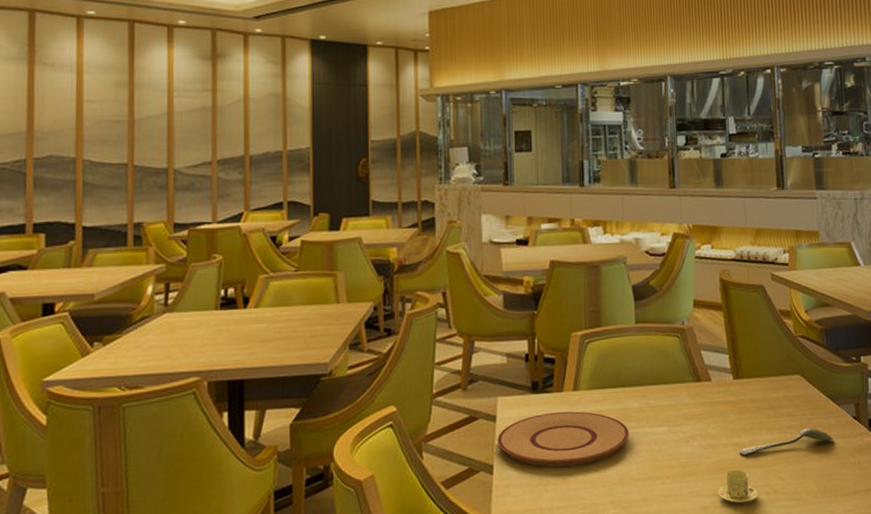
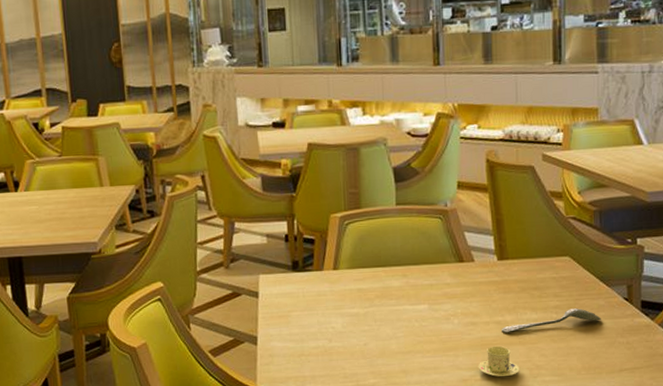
plate: present [497,411,629,467] -> none [260,289,390,340]

